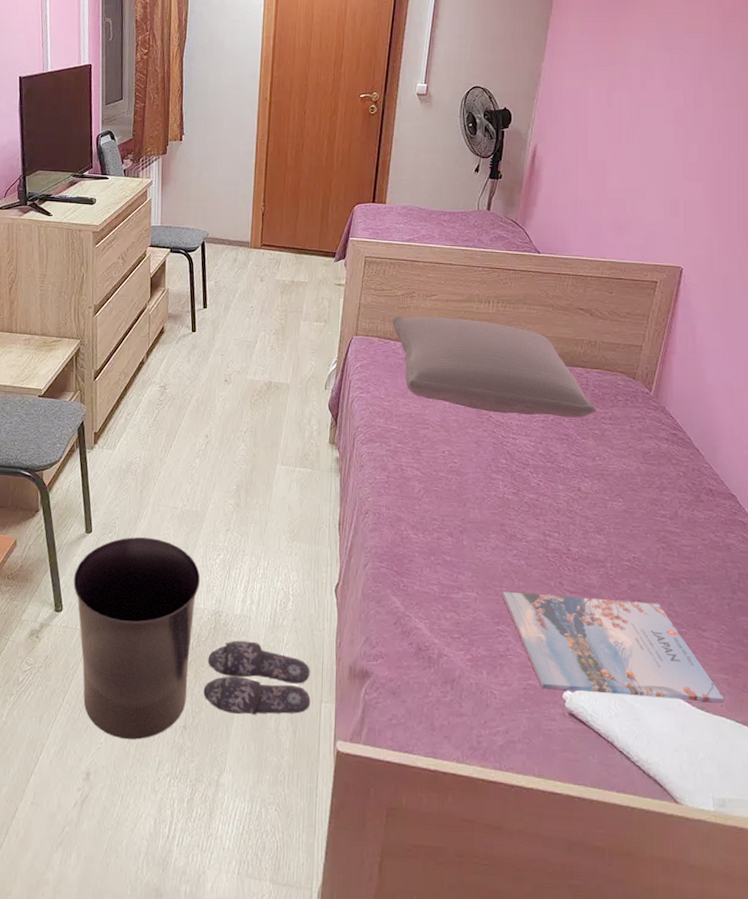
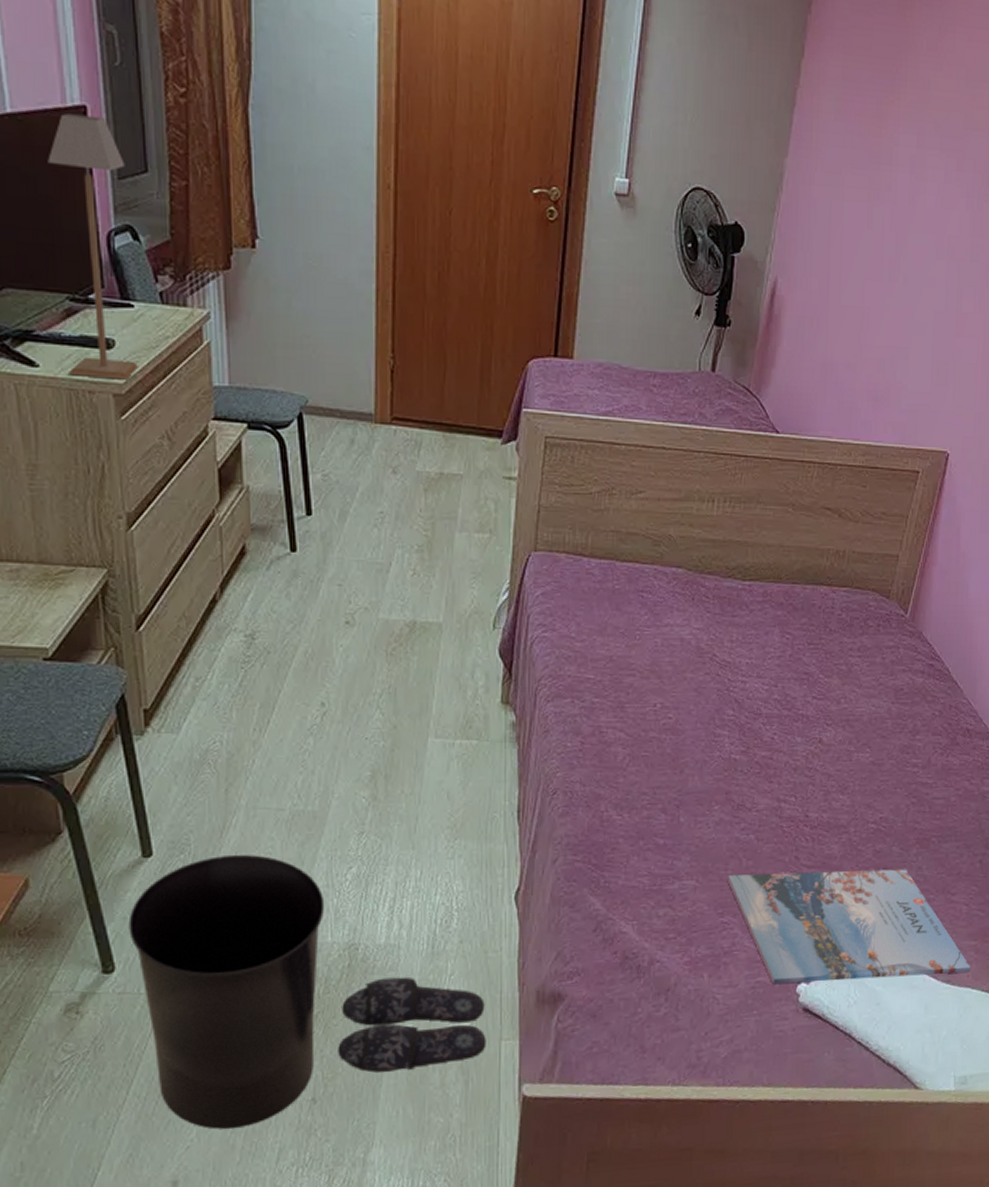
table lamp: none [68,70,110,223] -> present [47,113,140,380]
pillow: present [392,316,597,418] -> none [584,521,843,651]

